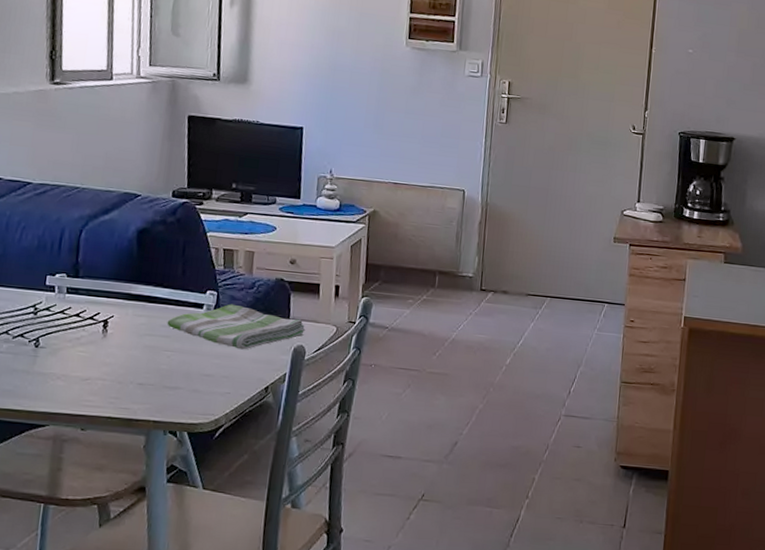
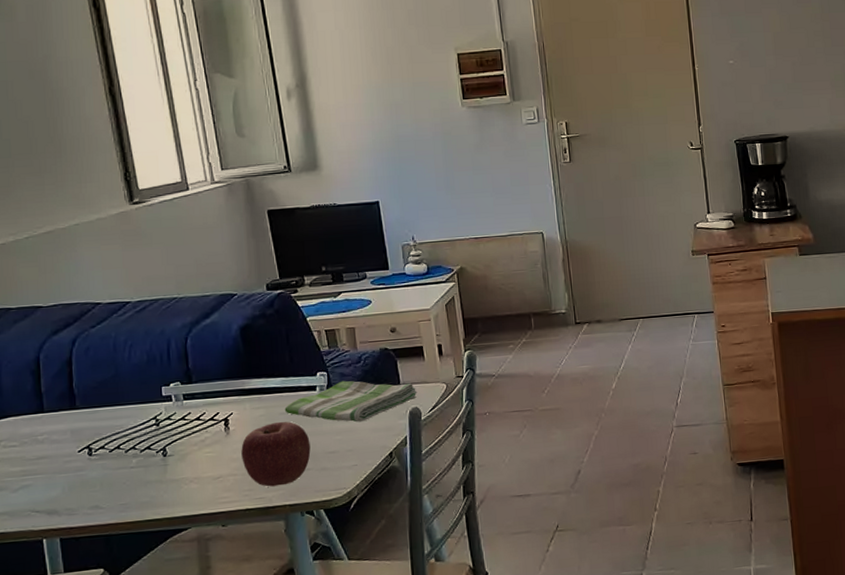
apple: none [114,333,187,400] -> present [241,421,311,487]

